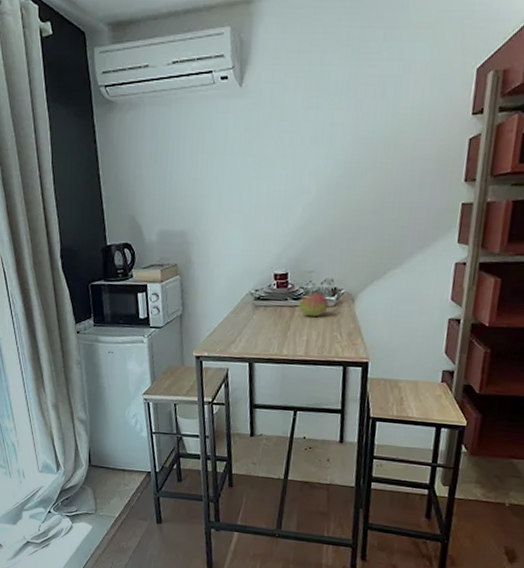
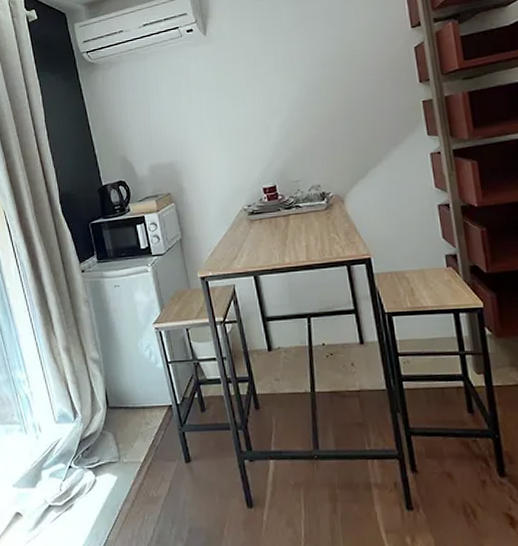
fruit: present [298,292,330,317] -> none [291,199,322,223]

